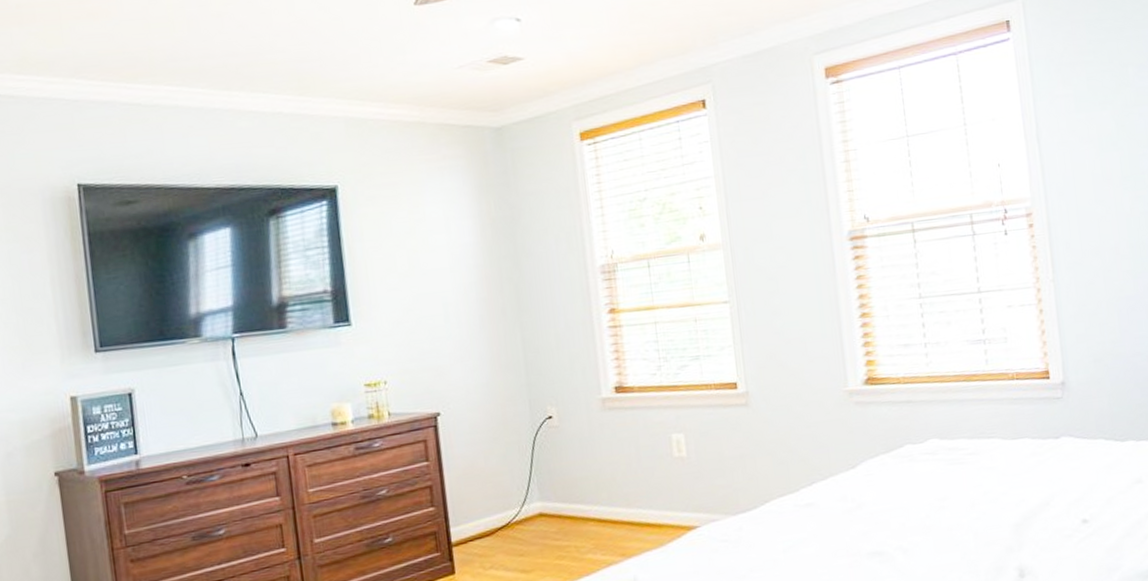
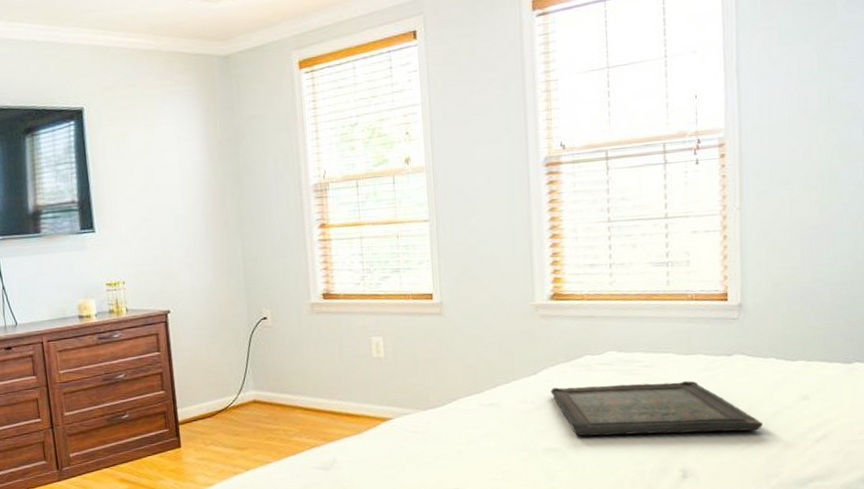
serving tray: none [871,468,1099,536] -> present [551,381,763,436]

